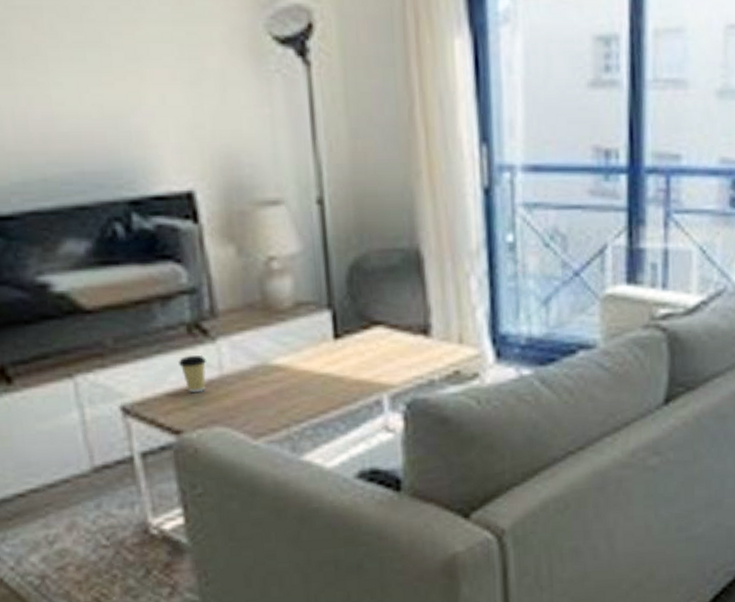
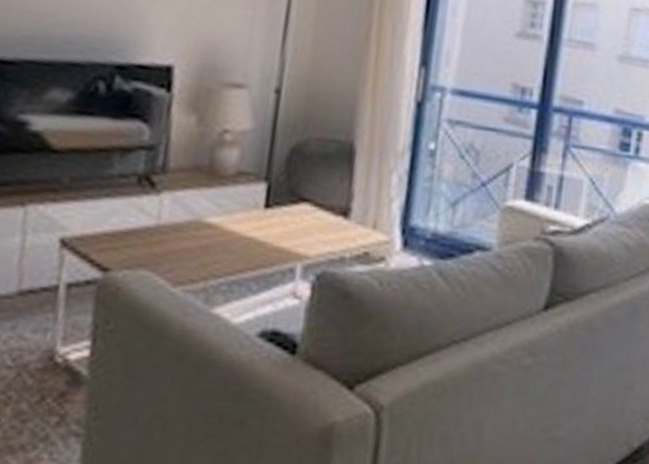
coffee cup: present [179,356,206,393] -> none [122,203,148,237]

